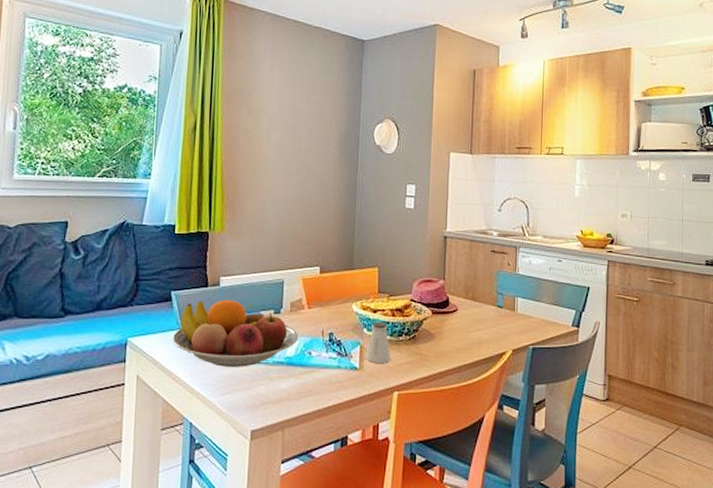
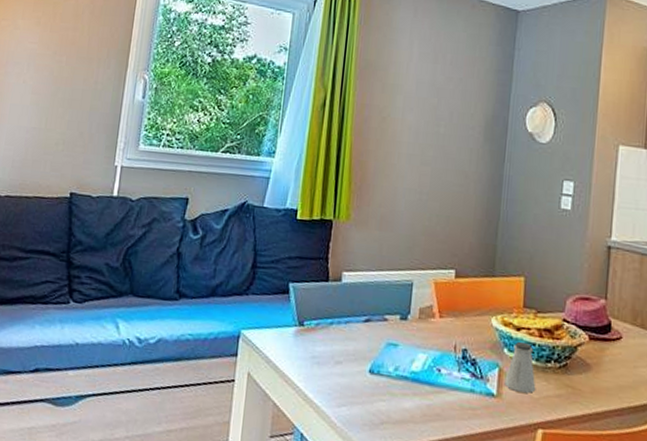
fruit bowl: present [172,299,298,367] -> none [287,296,426,378]

